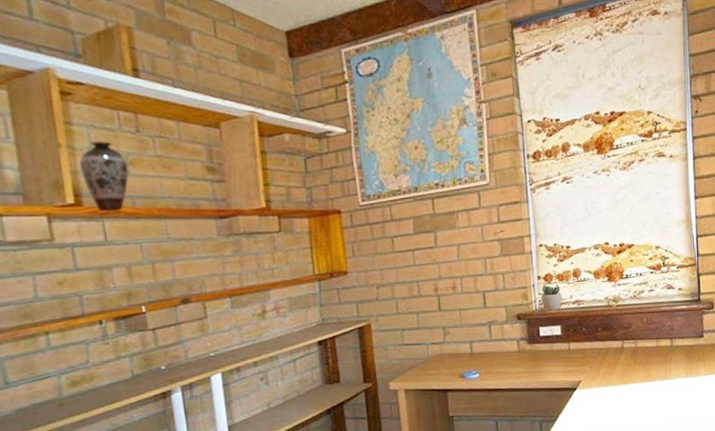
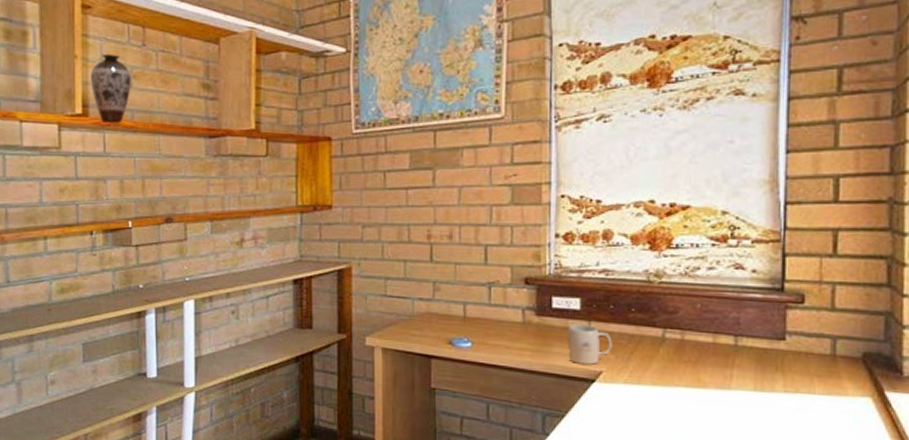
succulent plant: present [541,284,562,311] -> none [557,245,586,278]
mug: none [553,345,587,378] -> present [568,324,613,365]

